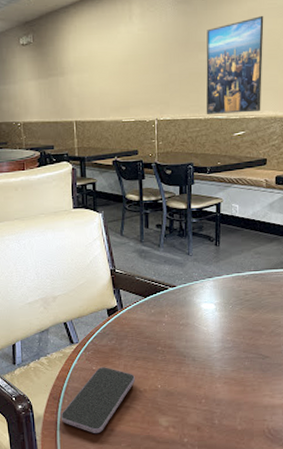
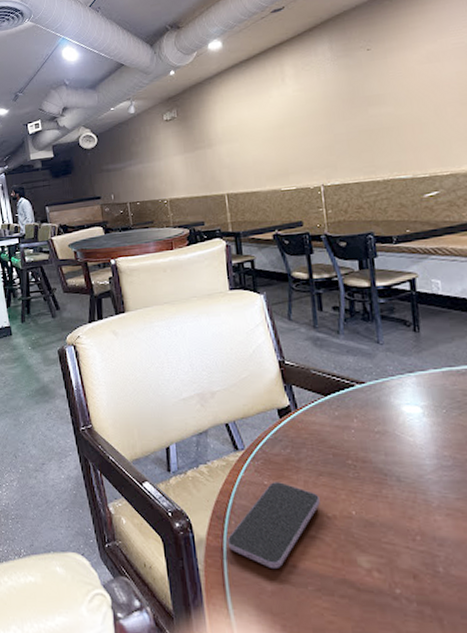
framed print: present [206,16,264,114] -> none [376,58,458,175]

